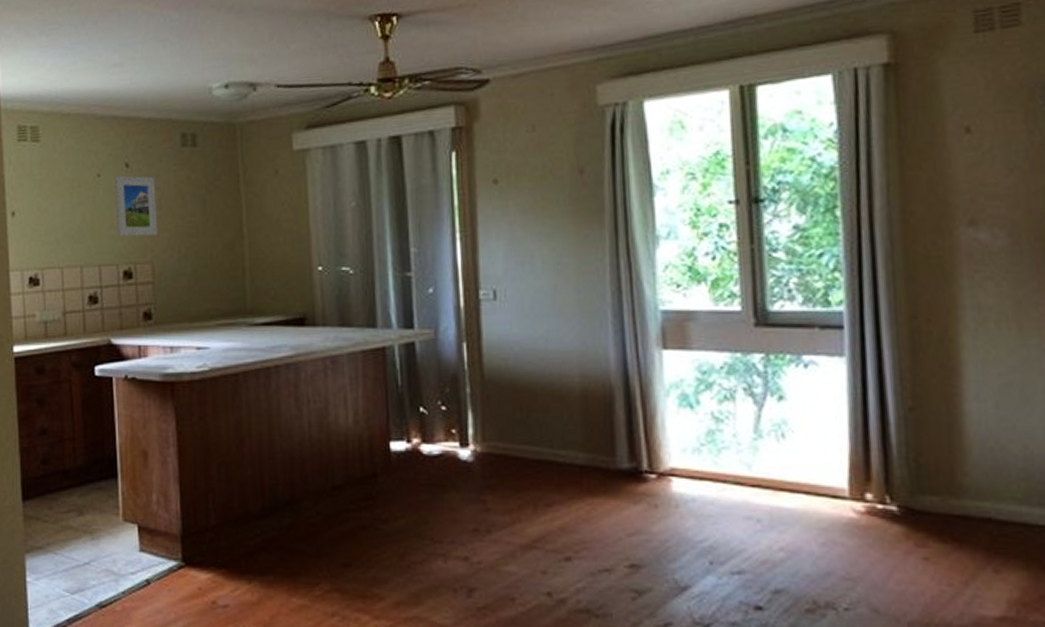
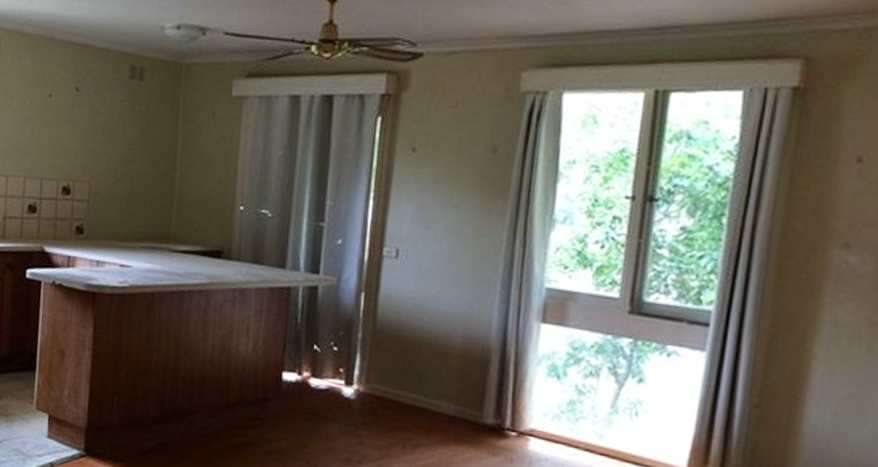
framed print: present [115,175,157,237] -> none [61,98,102,158]

